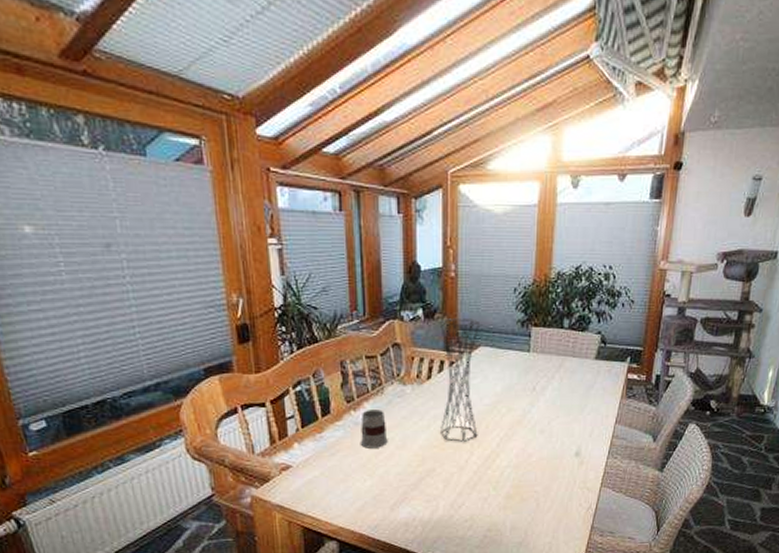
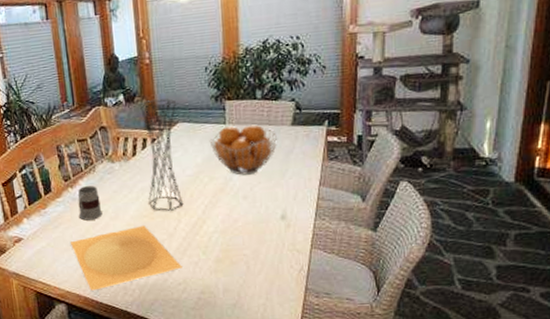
plate: none [349,456,470,527] -> present [71,225,182,291]
fruit basket: none [511,355,581,408] -> present [209,124,278,175]

